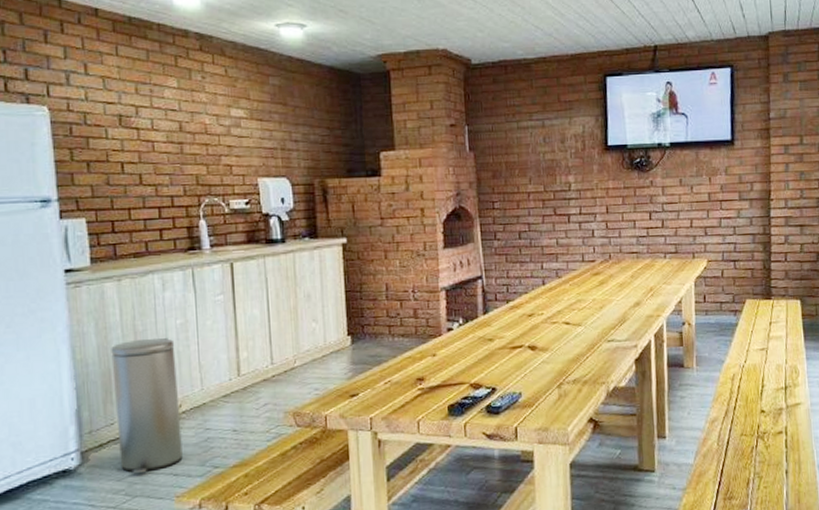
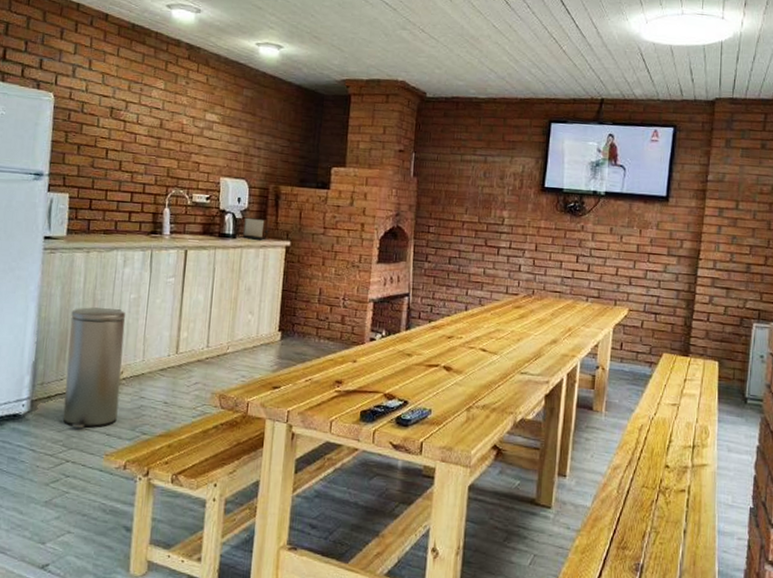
toaster: none [292,216,320,242] -> present [243,216,269,240]

